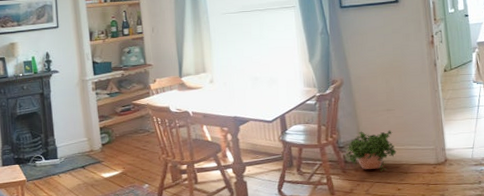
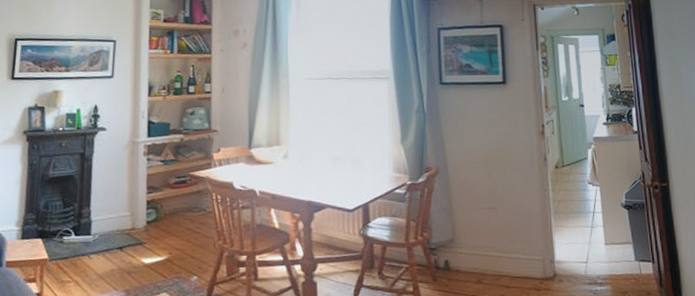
potted plant: present [345,130,397,172] -> none [437,231,498,283]

